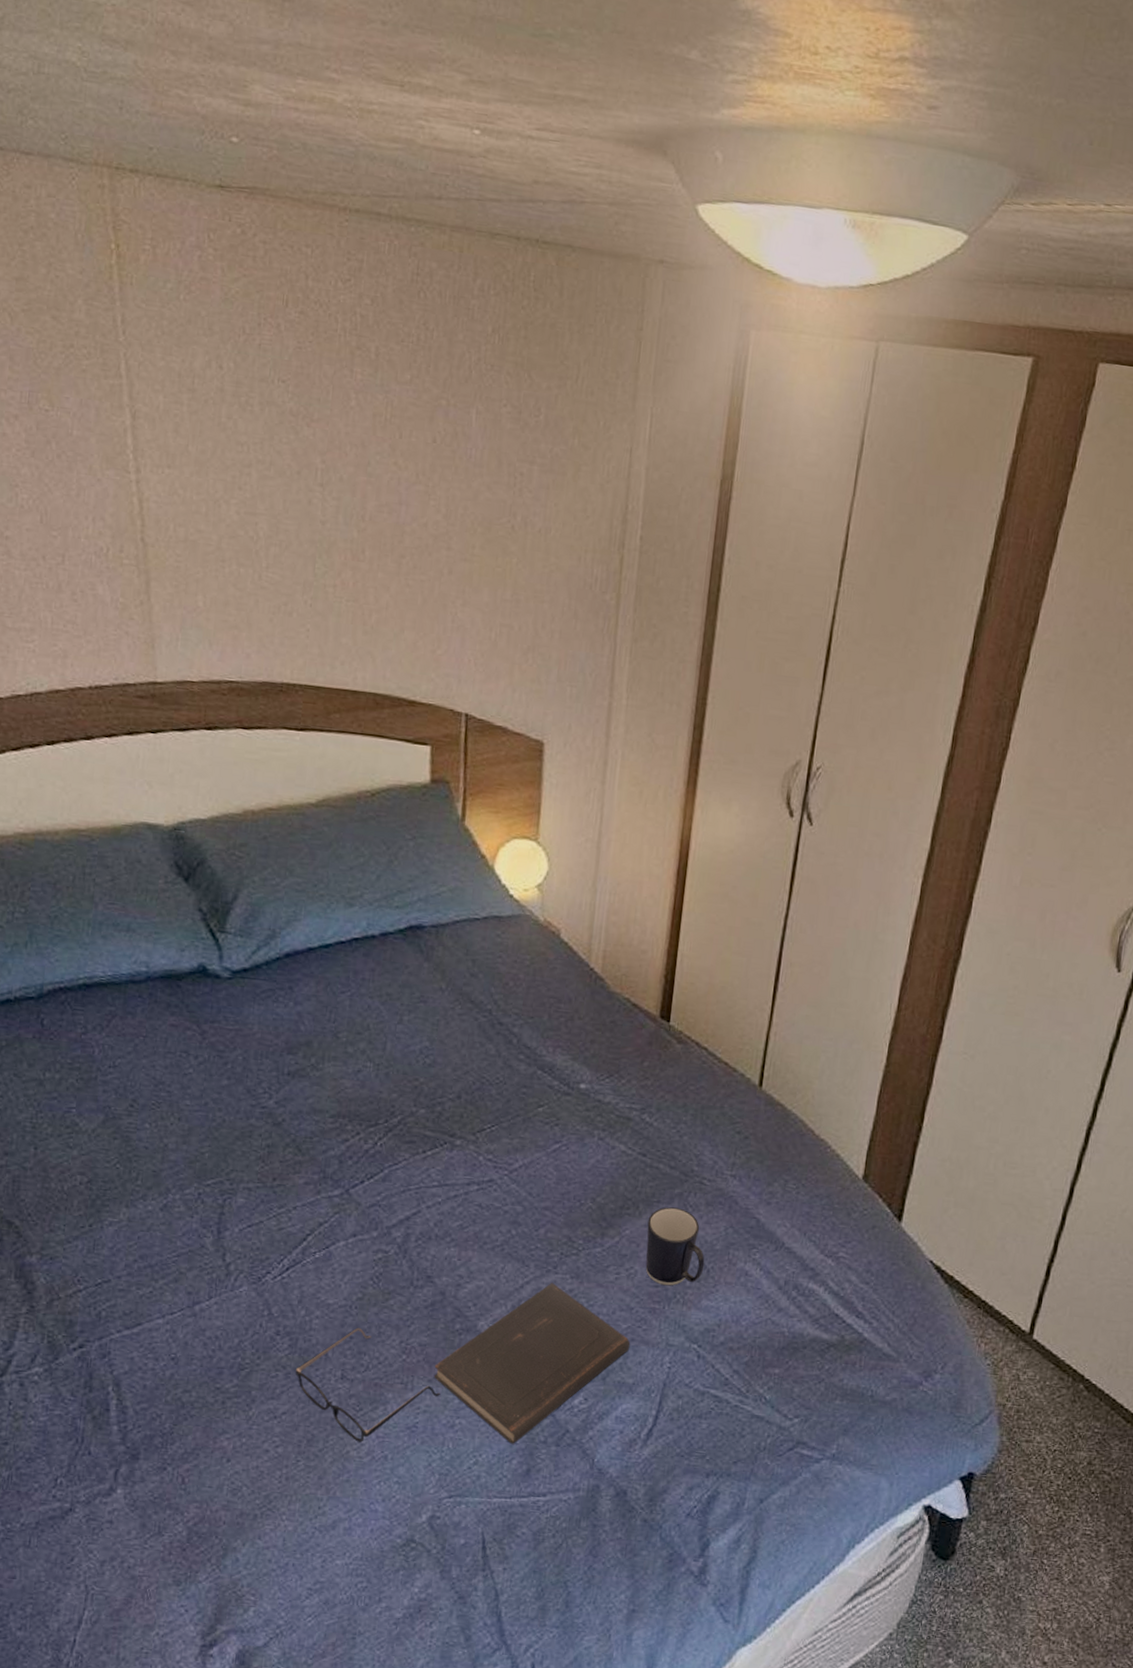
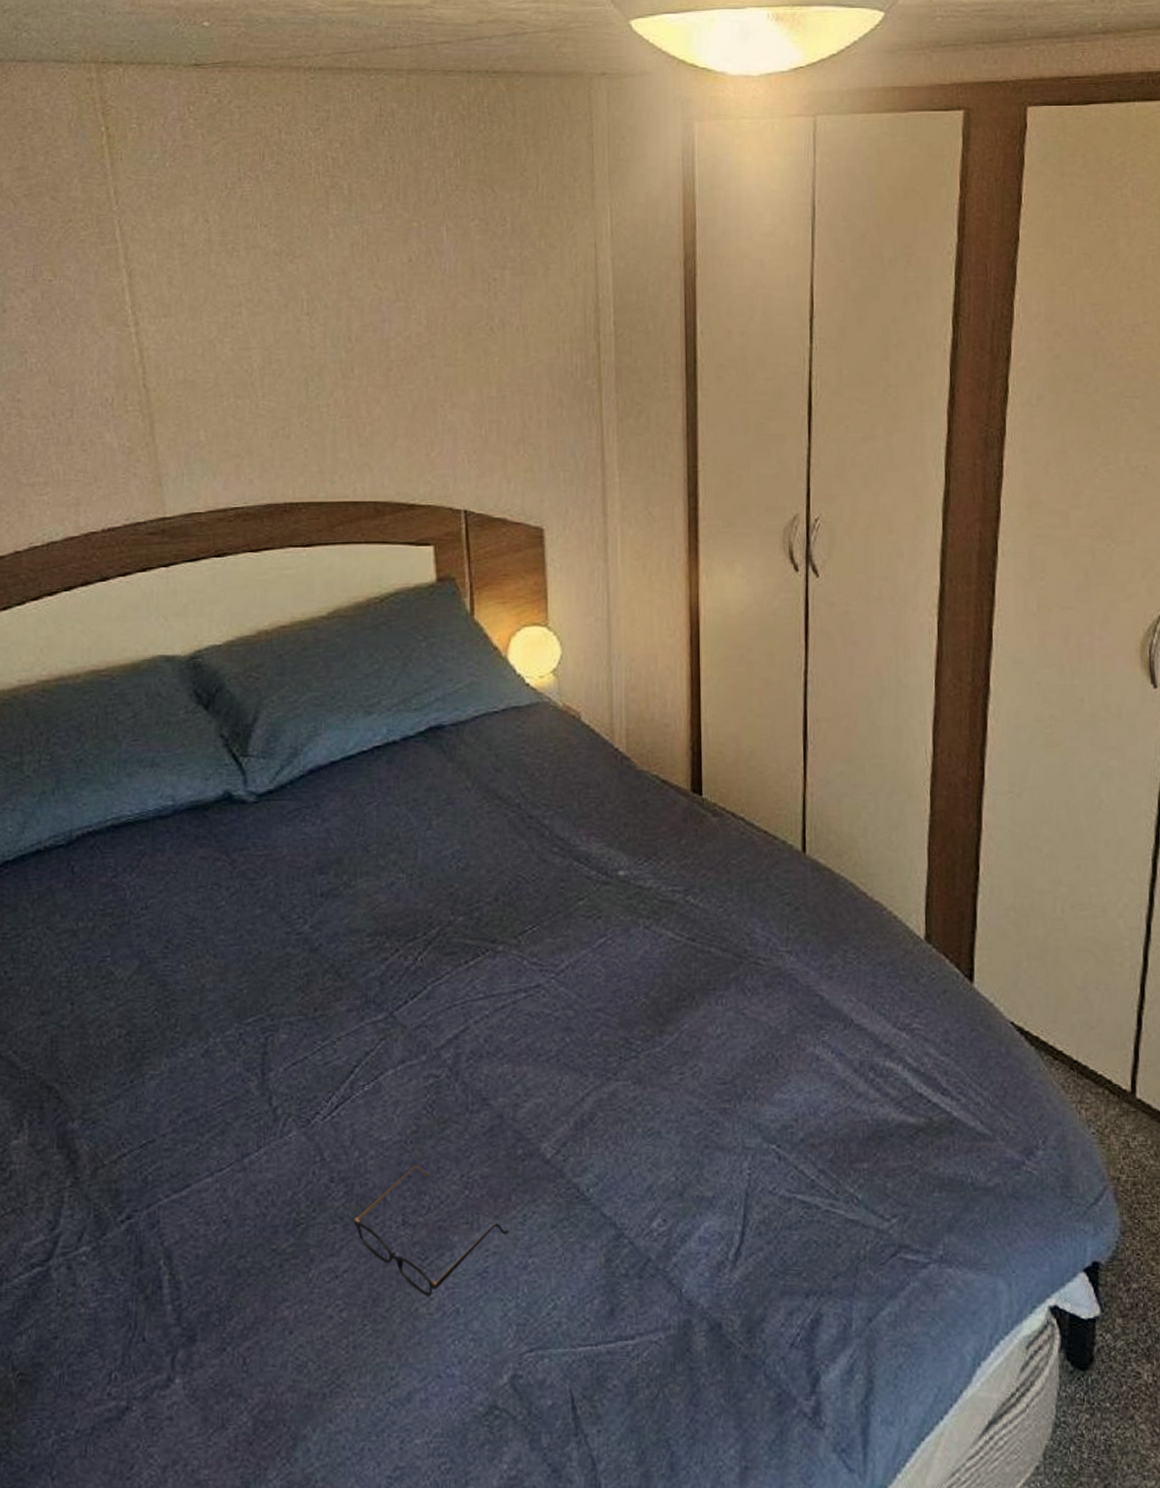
hardcover book: present [433,1283,631,1444] -> none [499,1092,705,1281]
mug: present [645,1207,705,1286] -> none [706,993,772,1082]

